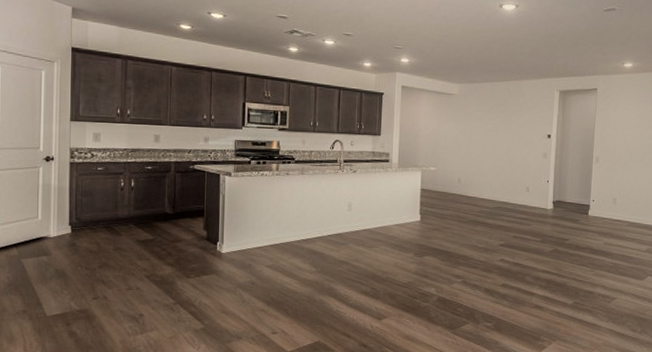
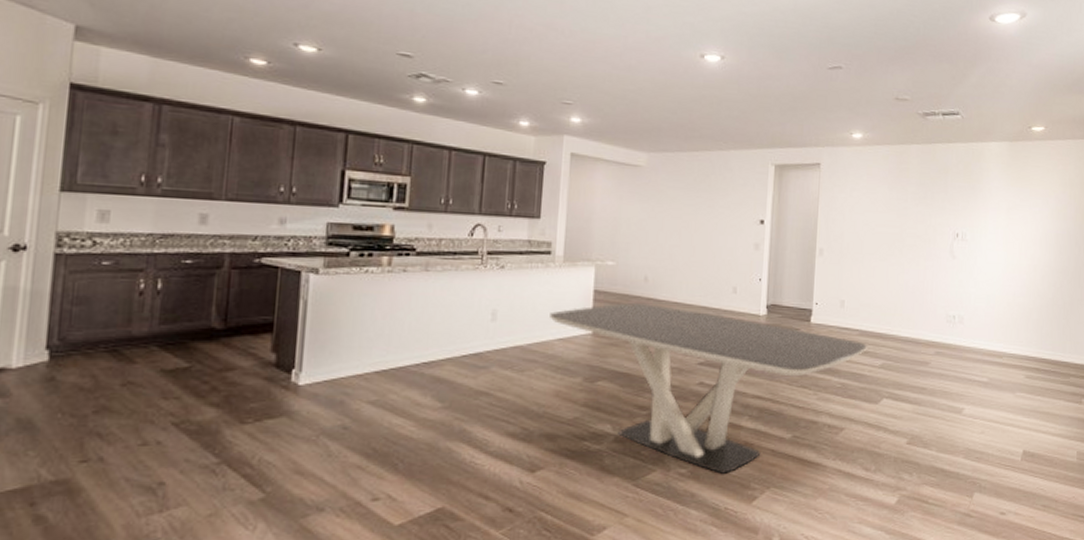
dining table: none [389,198,635,328] -> present [550,302,867,474]

